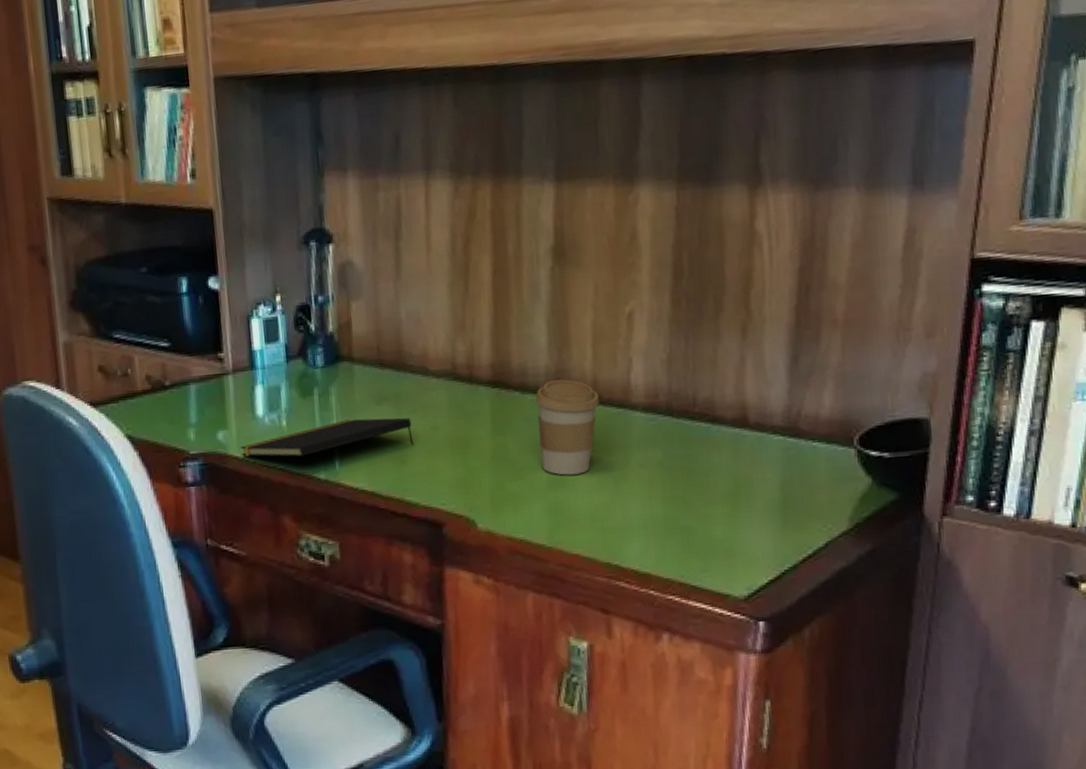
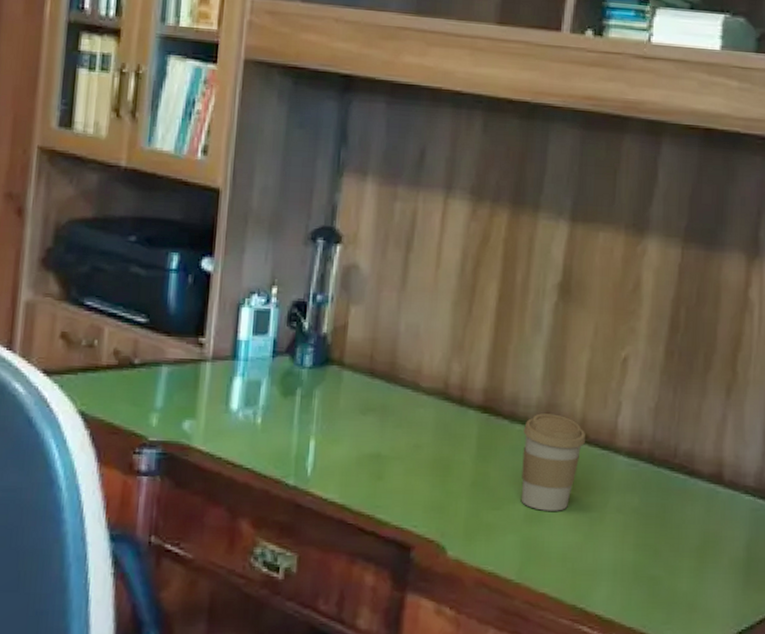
notepad: present [240,418,413,457] -> none [206,425,395,461]

